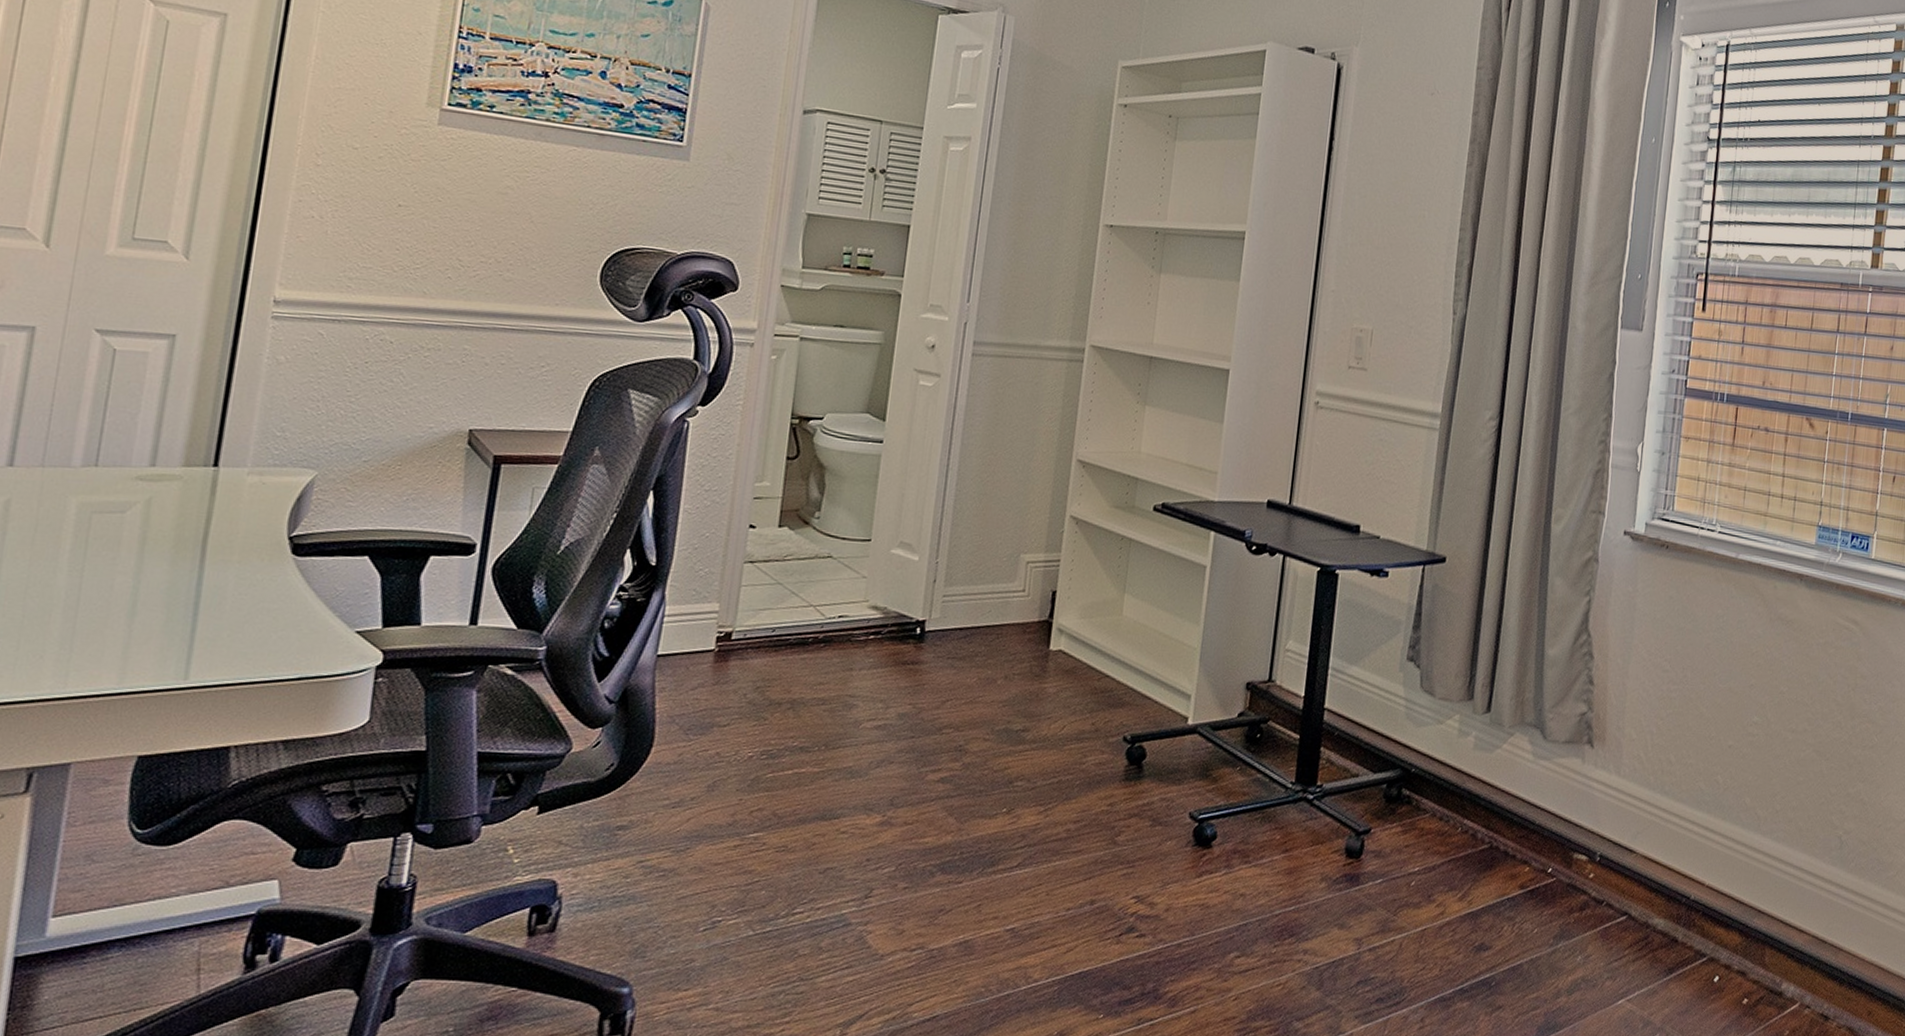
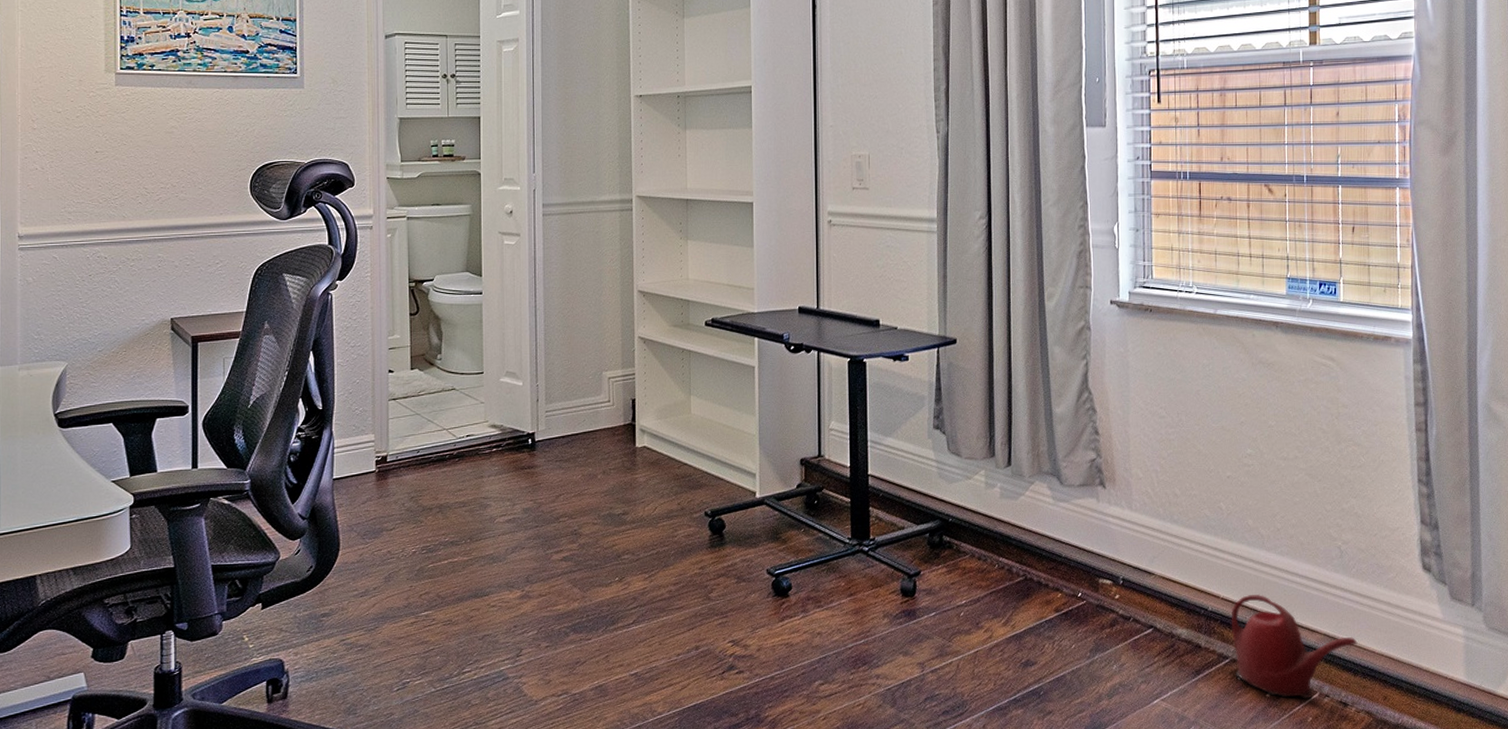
watering can: none [1711,884,1848,1009] -> present [1231,593,1358,699]

